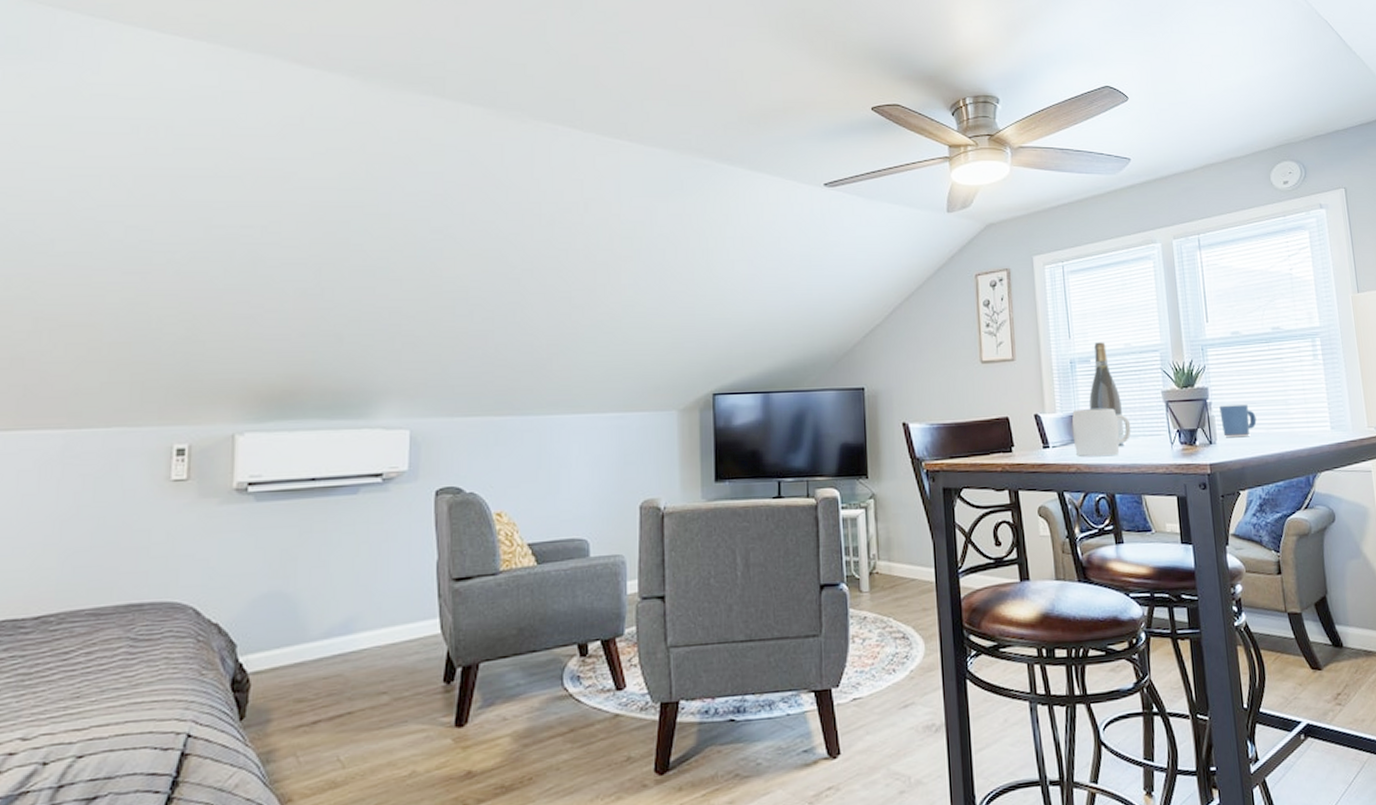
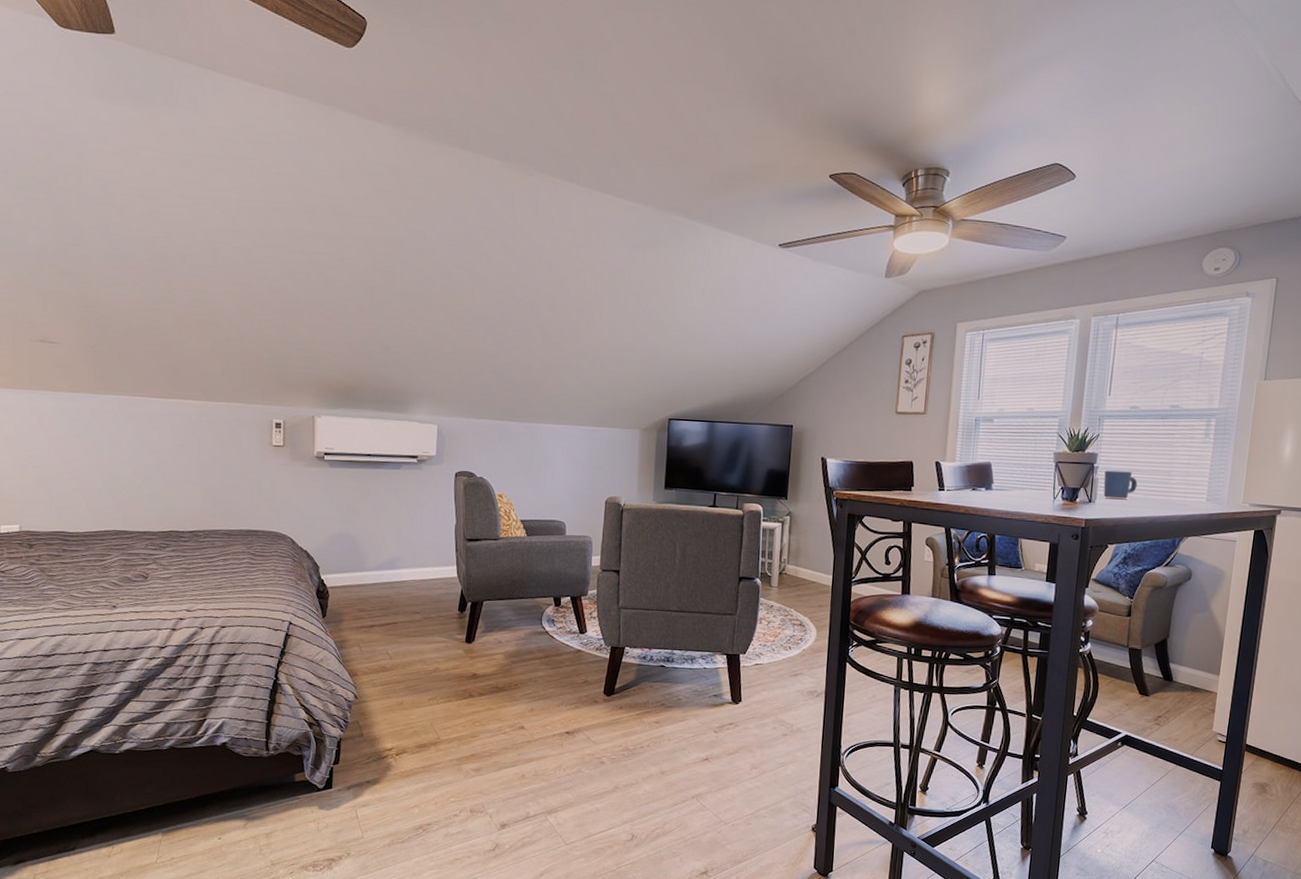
mug: present [1071,408,1131,458] -> none [966,461,1020,504]
wine bottle: present [1089,342,1125,447] -> none [985,404,1016,497]

